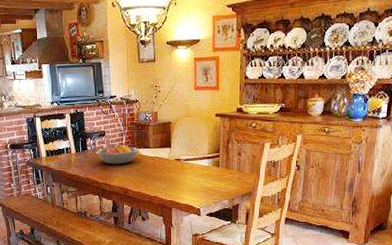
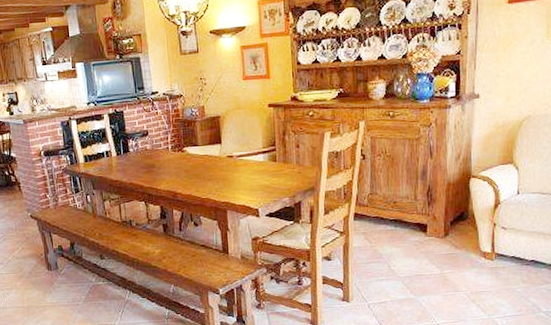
fruit bowl: present [96,144,139,165] -> none [139,144,186,166]

